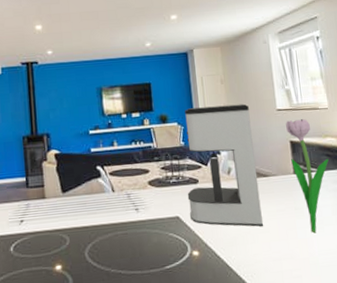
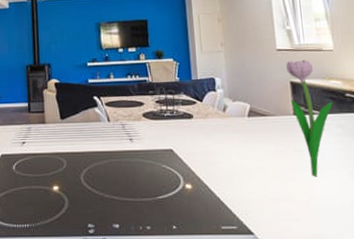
coffee maker: present [185,104,264,227] -> none [180,42,260,166]

